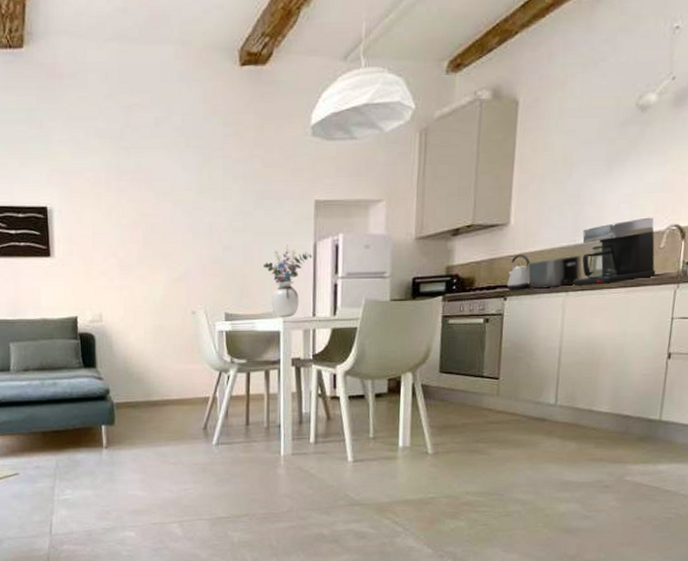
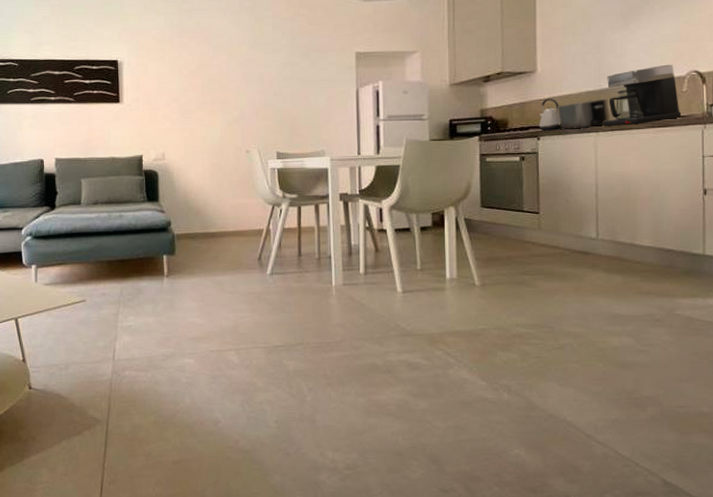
bouquet: present [264,244,313,318] -> none [311,91,355,156]

